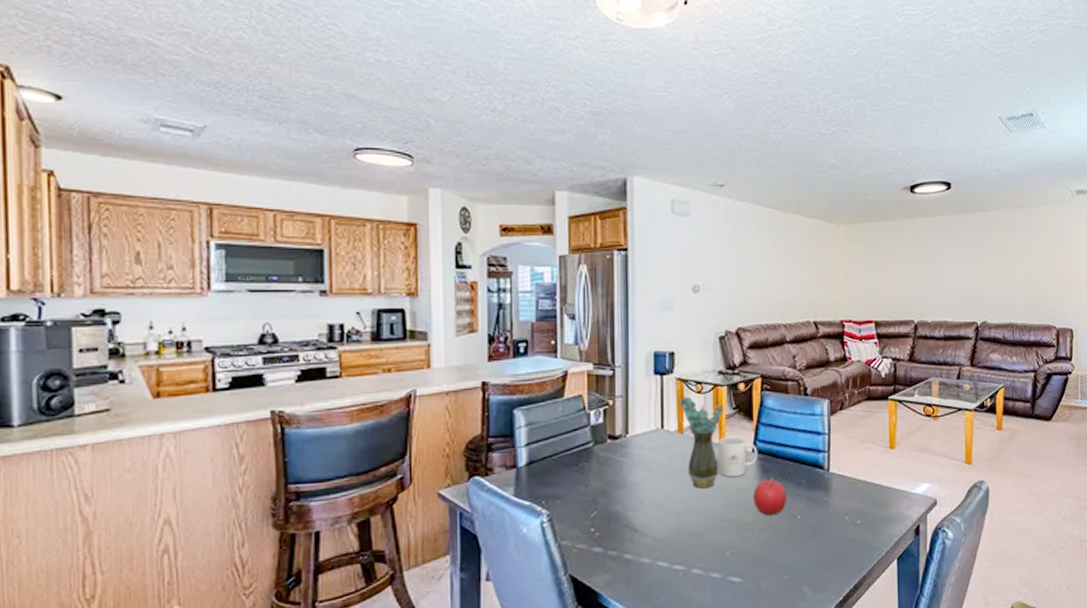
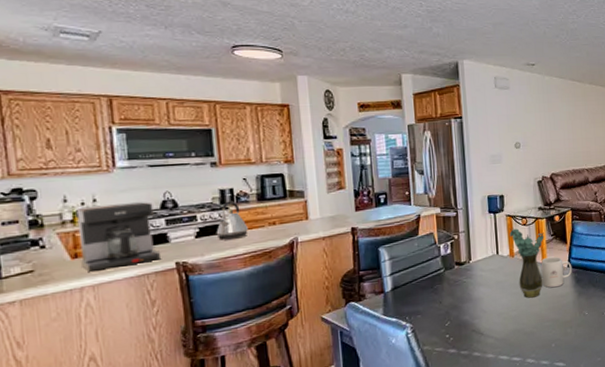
coffee maker: none [162,333,253,417] -> present [76,201,160,273]
kettle: none [320,339,358,387] -> present [216,200,248,240]
fruit: present [753,478,786,515] -> none [570,286,596,314]

